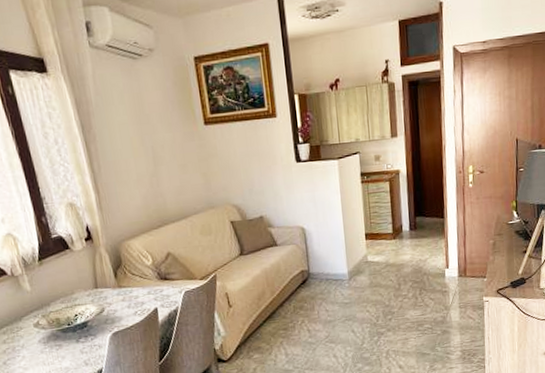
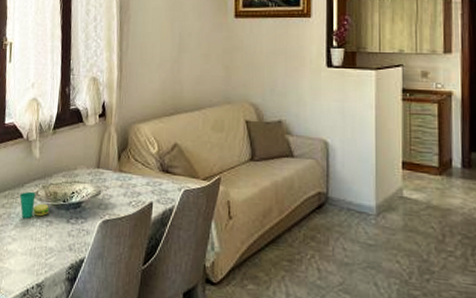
cup: none [20,322,55,348] -> present [20,191,49,218]

